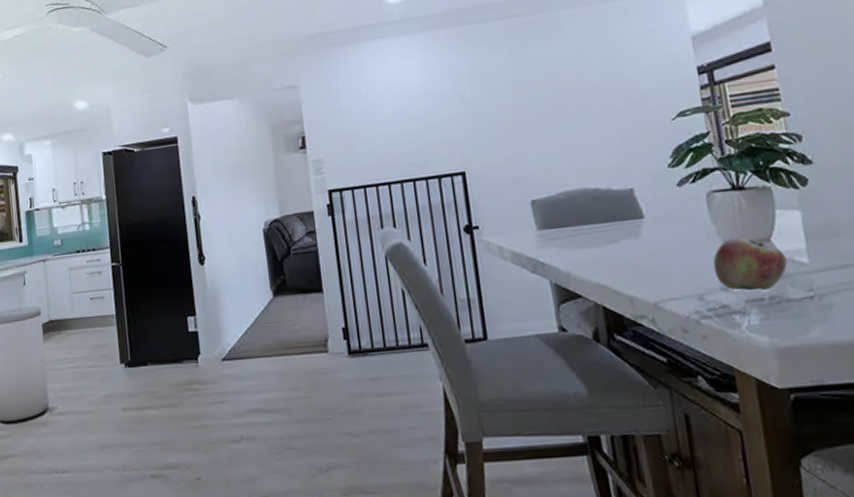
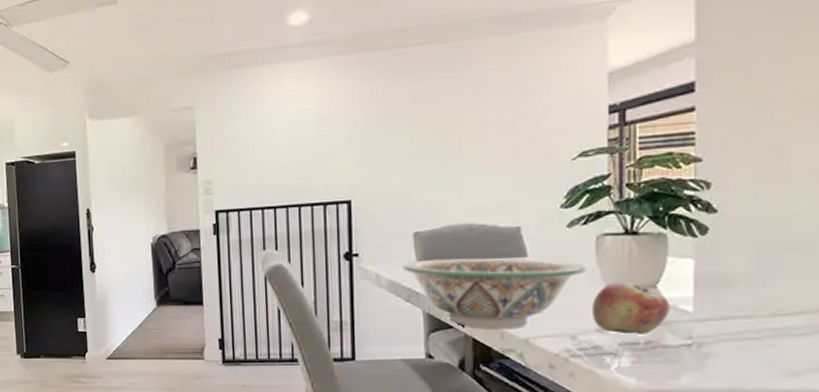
decorative bowl: none [524,220,703,296] -> present [402,258,587,329]

